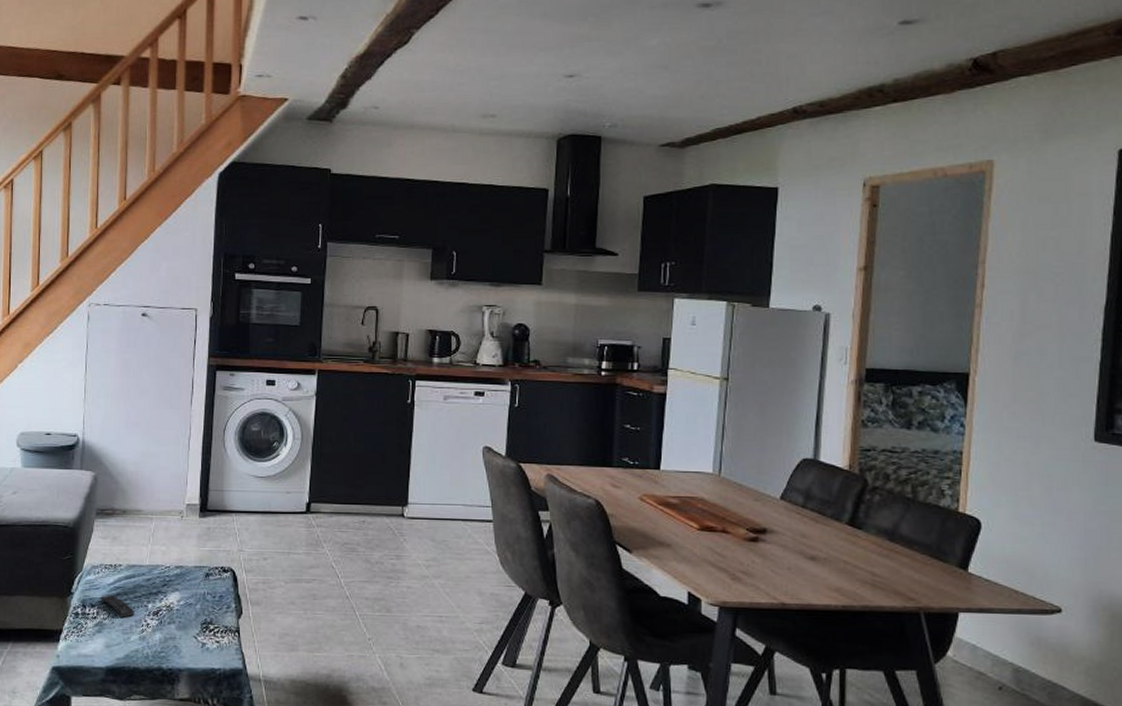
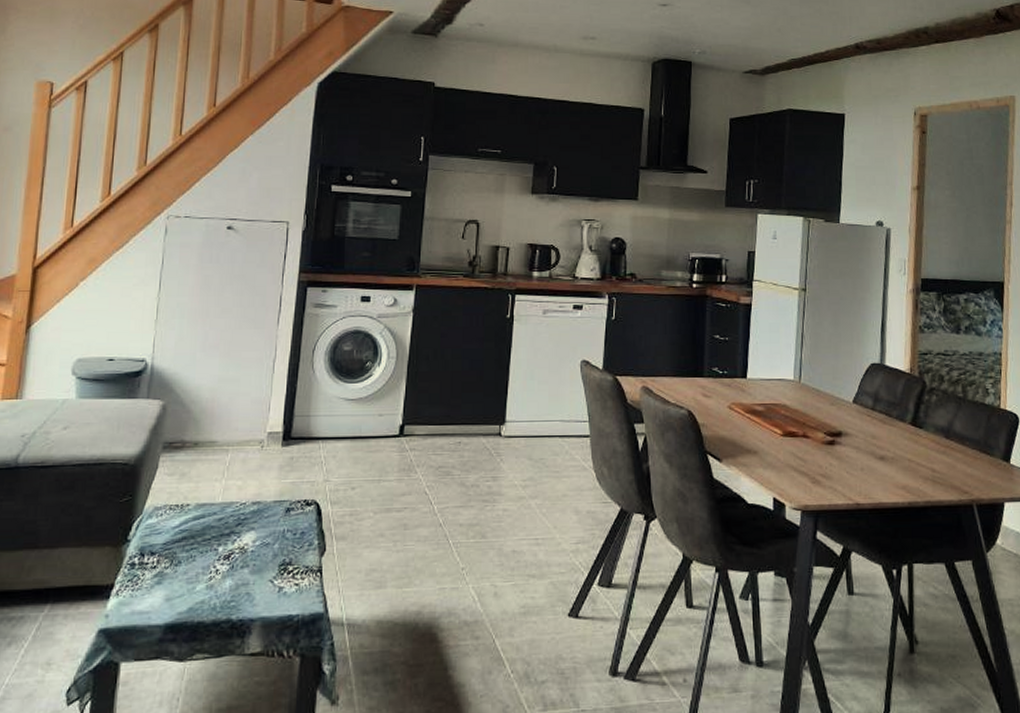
remote control: present [100,595,135,618] -> none [162,540,202,565]

